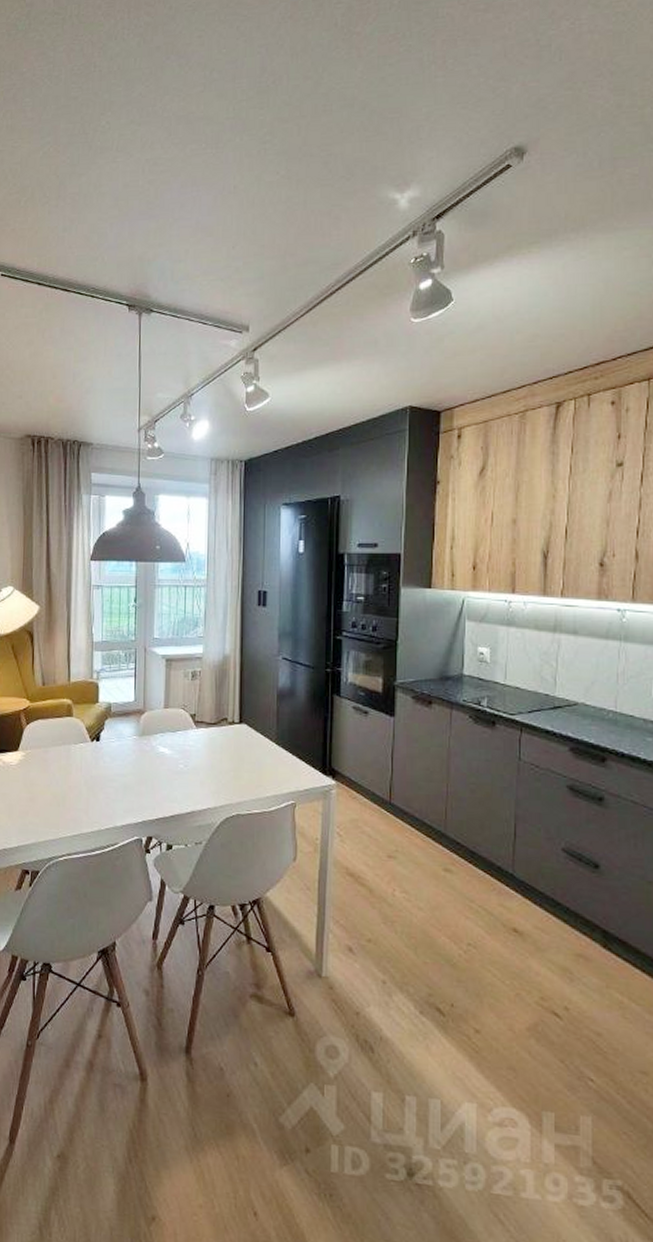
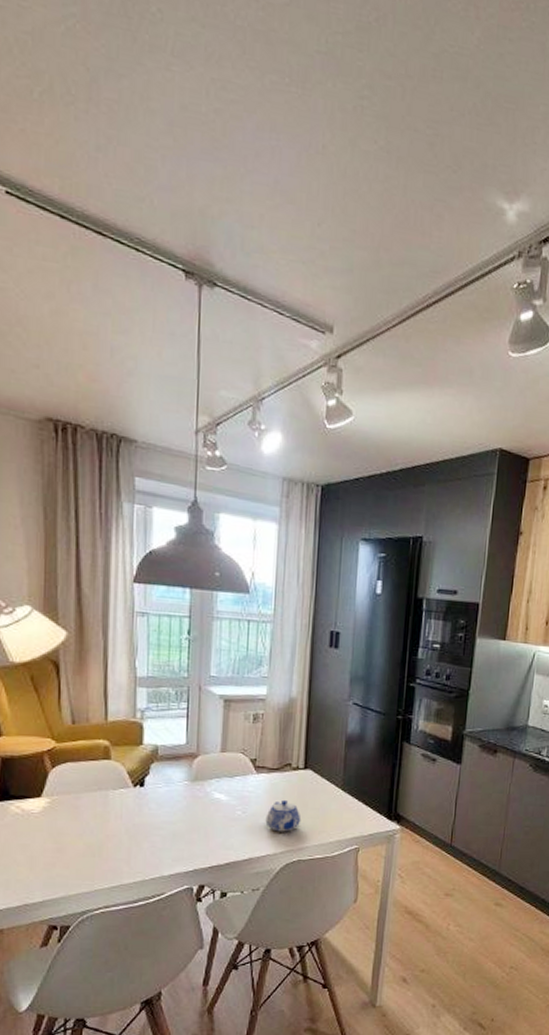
teapot: none [205,753,239,786] -> present [265,799,302,832]

